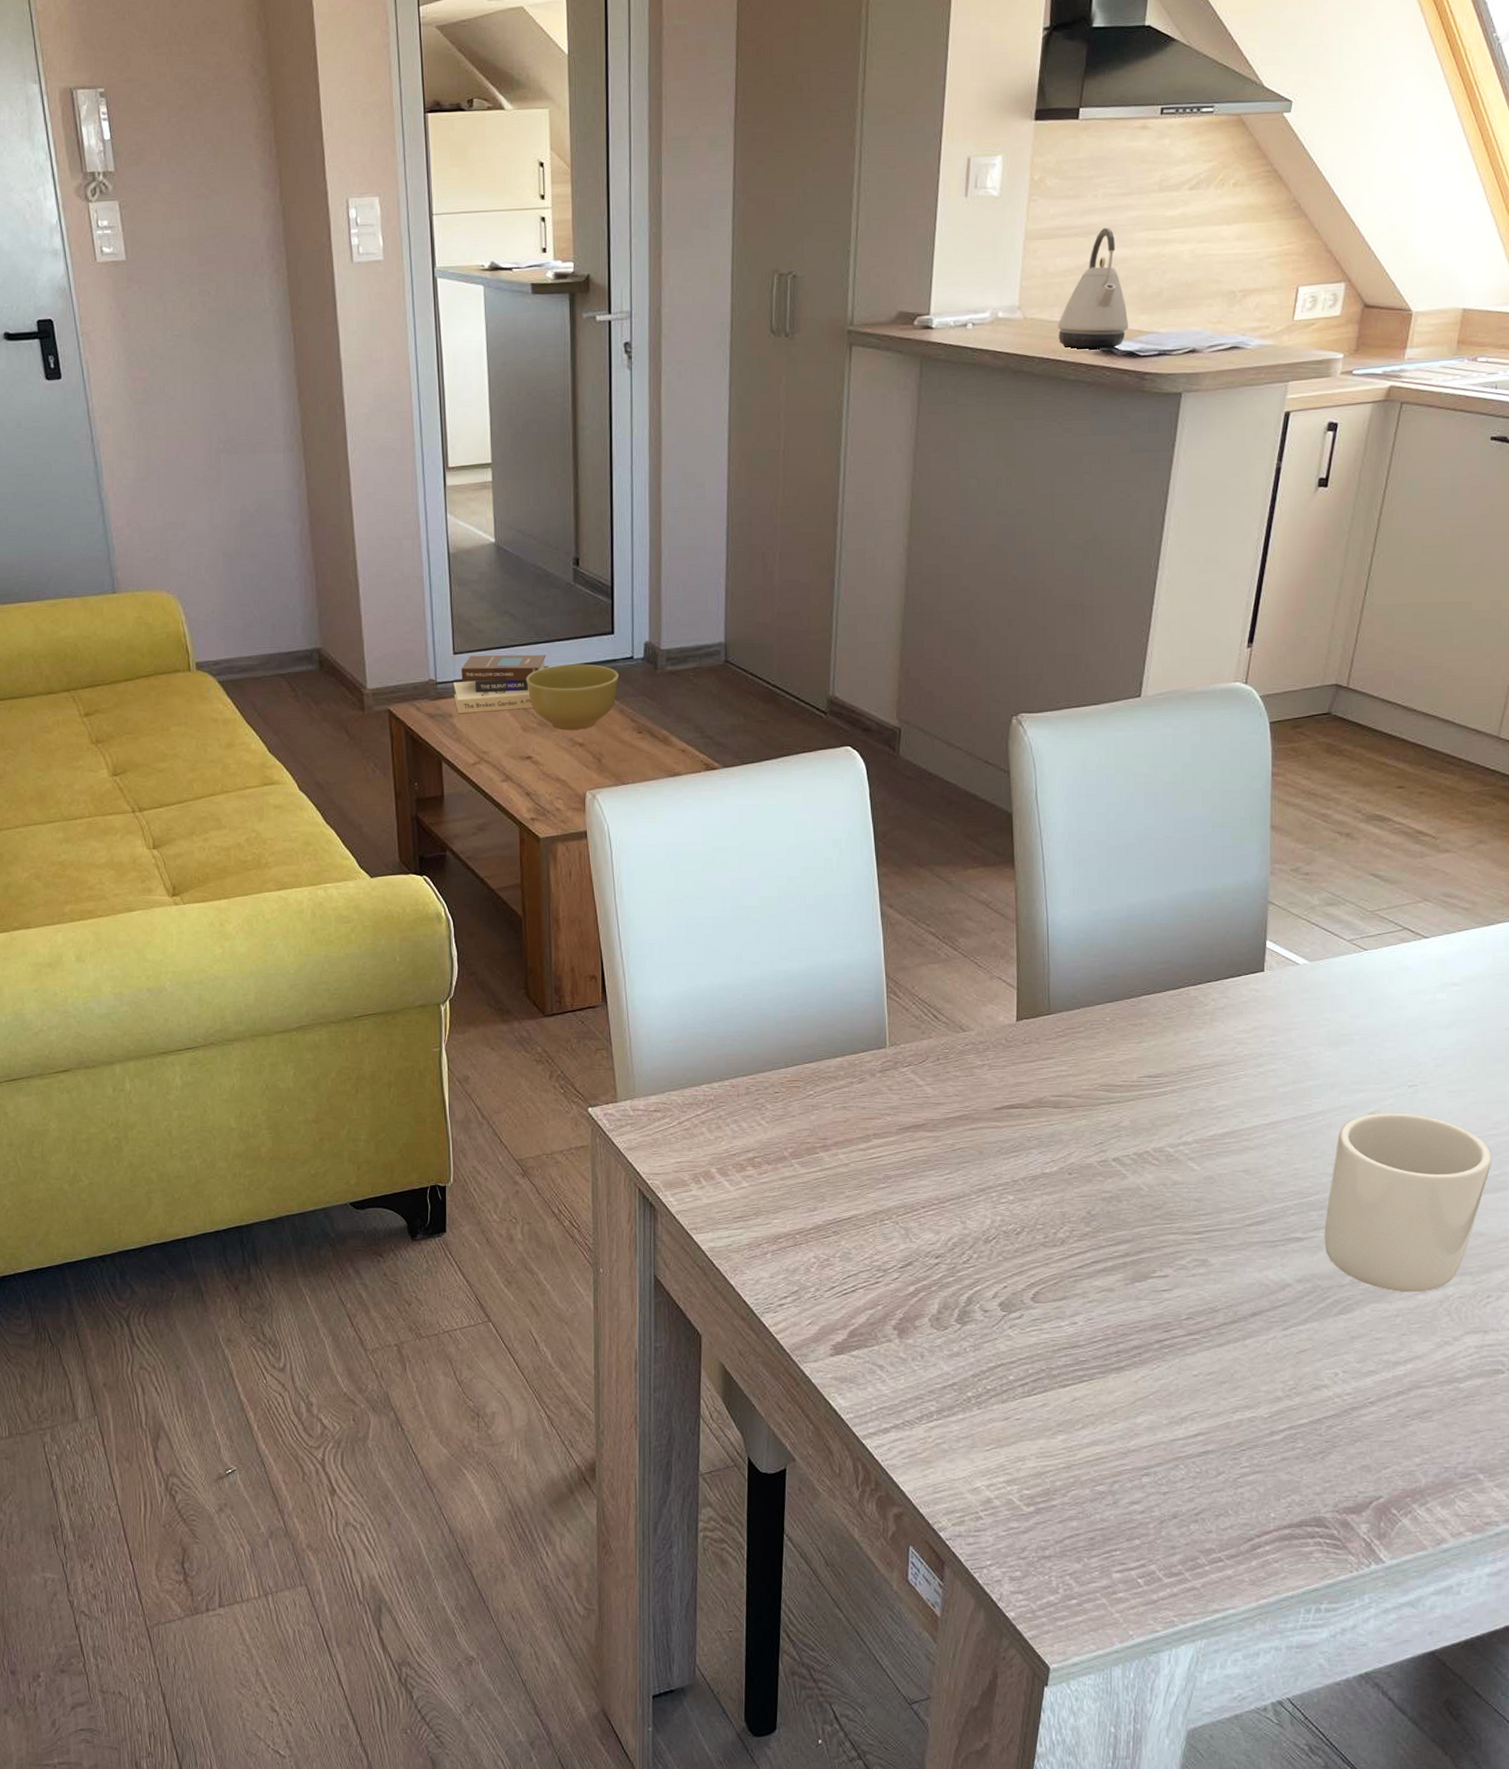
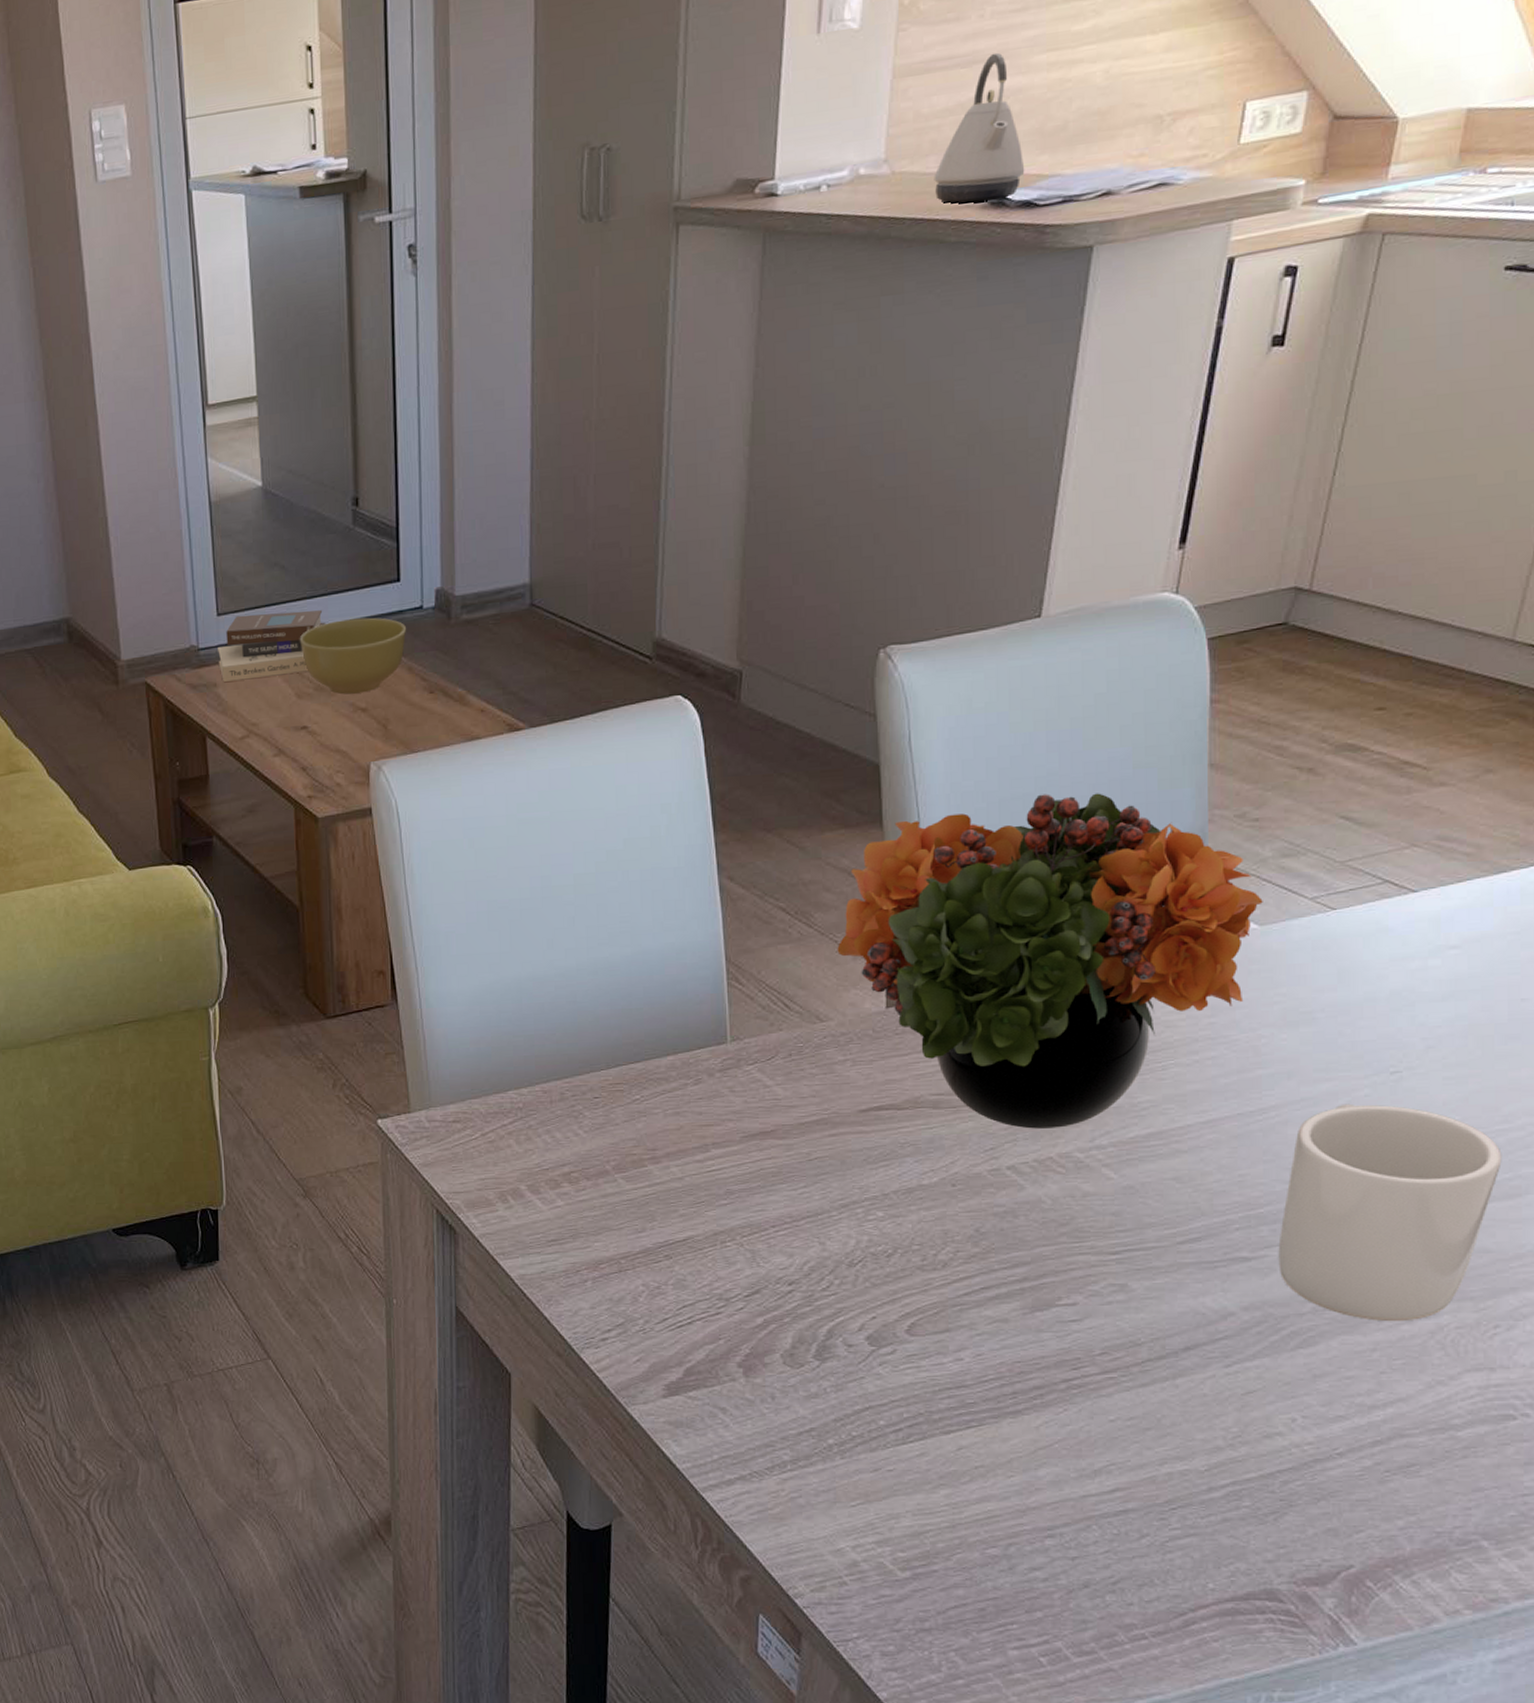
flower arrangement: none [977,845,1312,1127] -> present [837,793,1263,1129]

